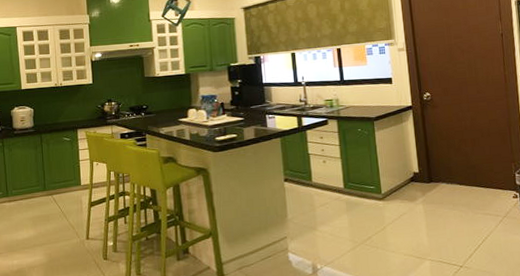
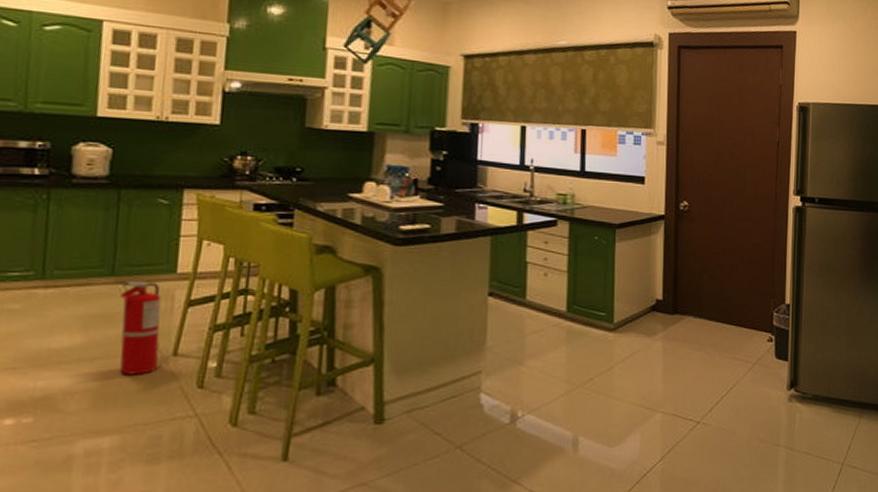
fire extinguisher: none [50,192,78,254] -> present [120,280,162,375]

